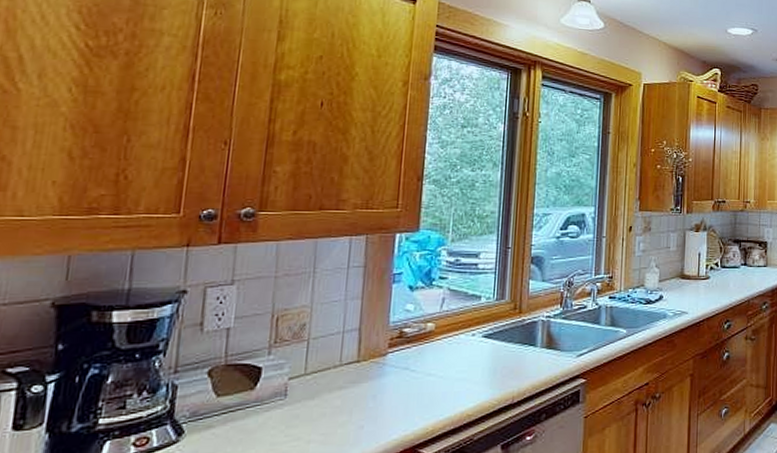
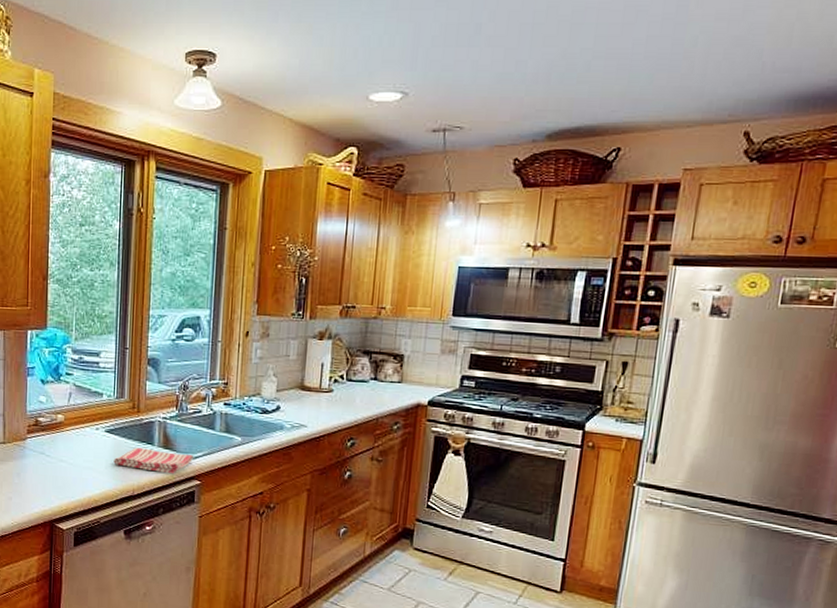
dish towel: none [491,350,579,375] -> present [113,447,194,475]

